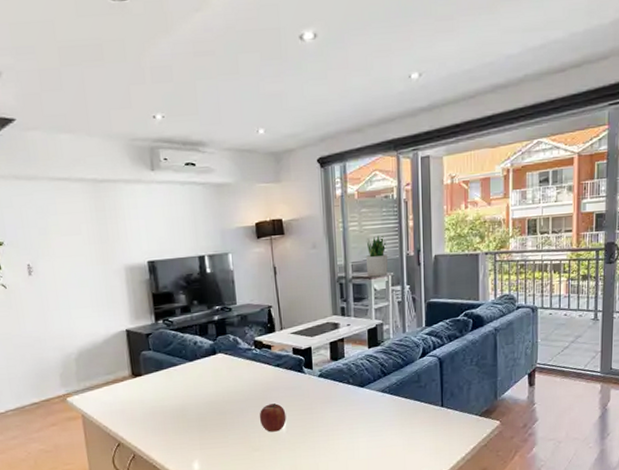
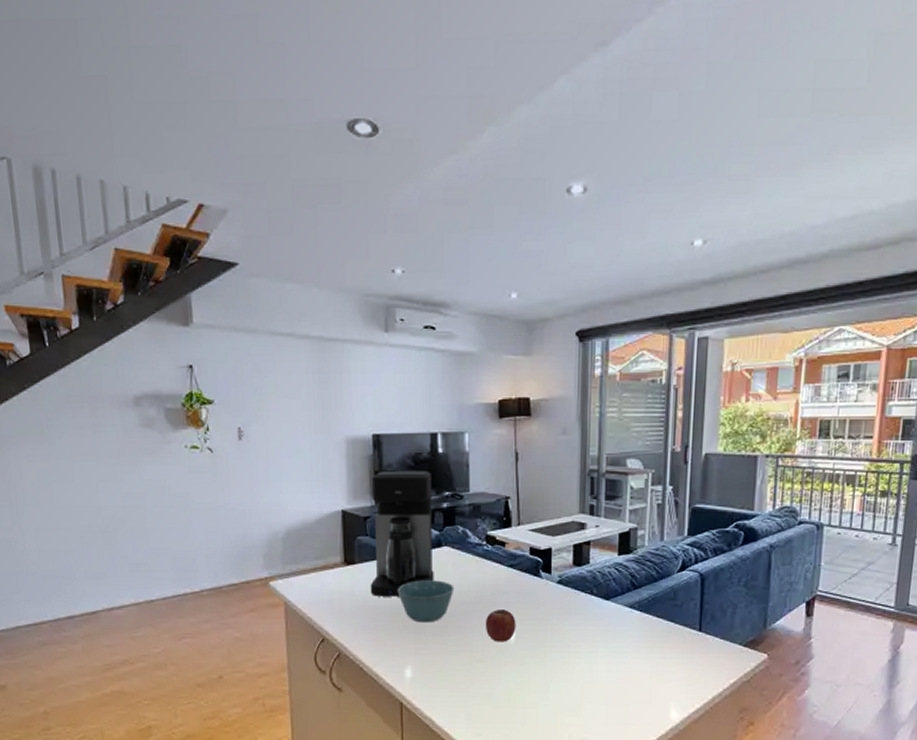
coffee maker: none [149,289,212,403] -> present [370,470,434,597]
bowl: none [180,383,231,422] -> present [397,580,454,623]
planter: present [365,235,388,277] -> none [623,425,650,473]

